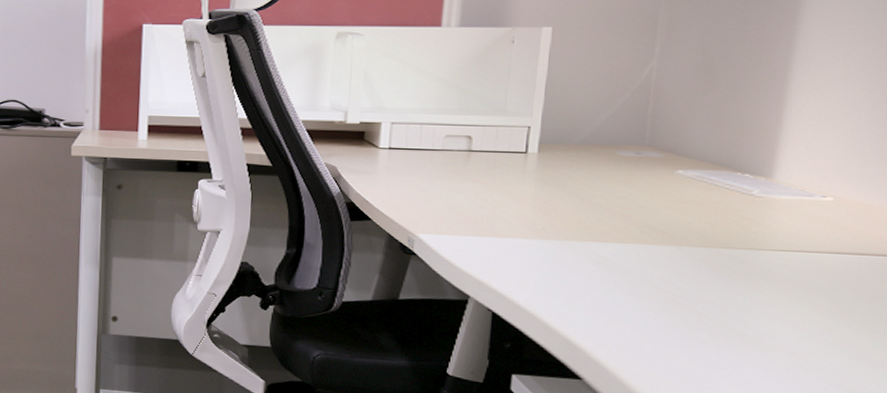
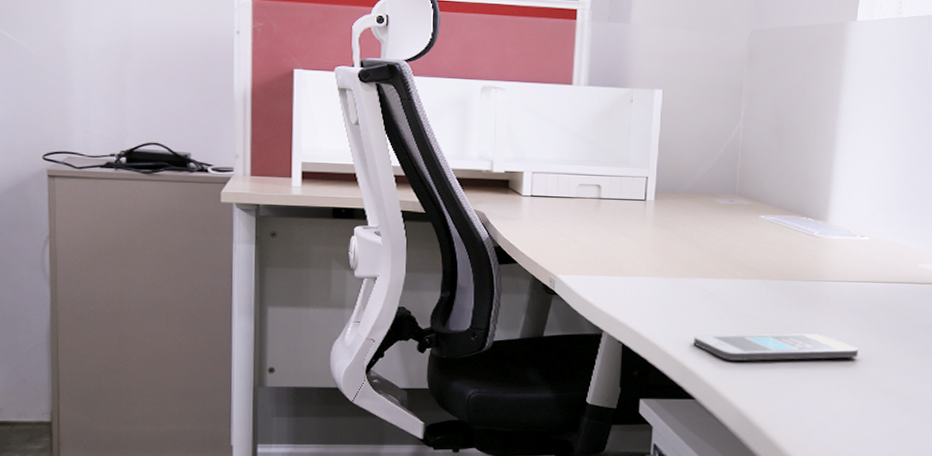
smartphone: none [582,307,812,345] -> present [693,333,858,361]

